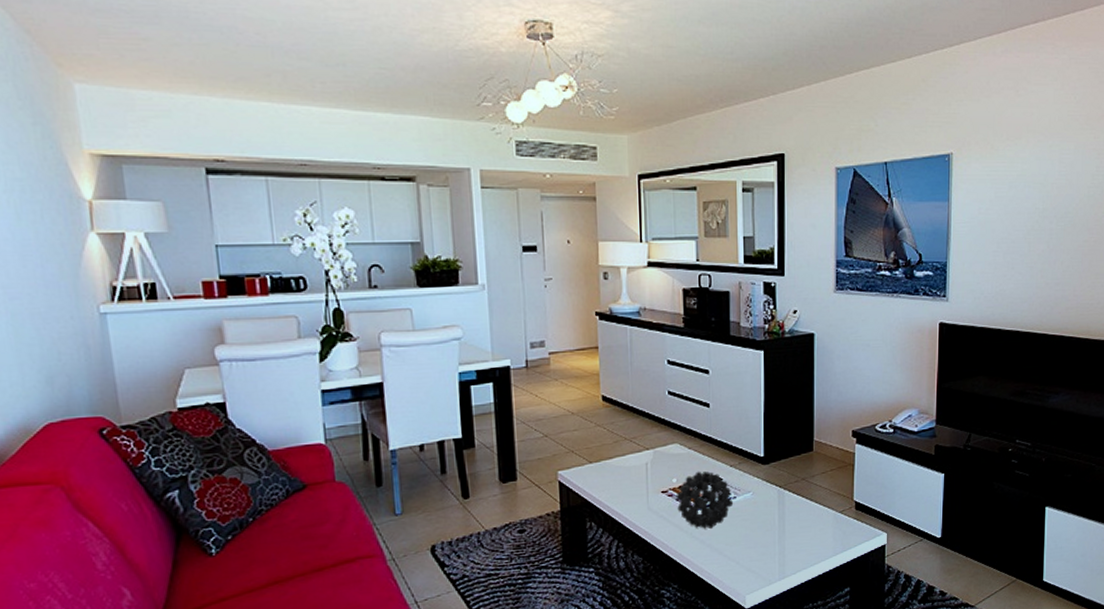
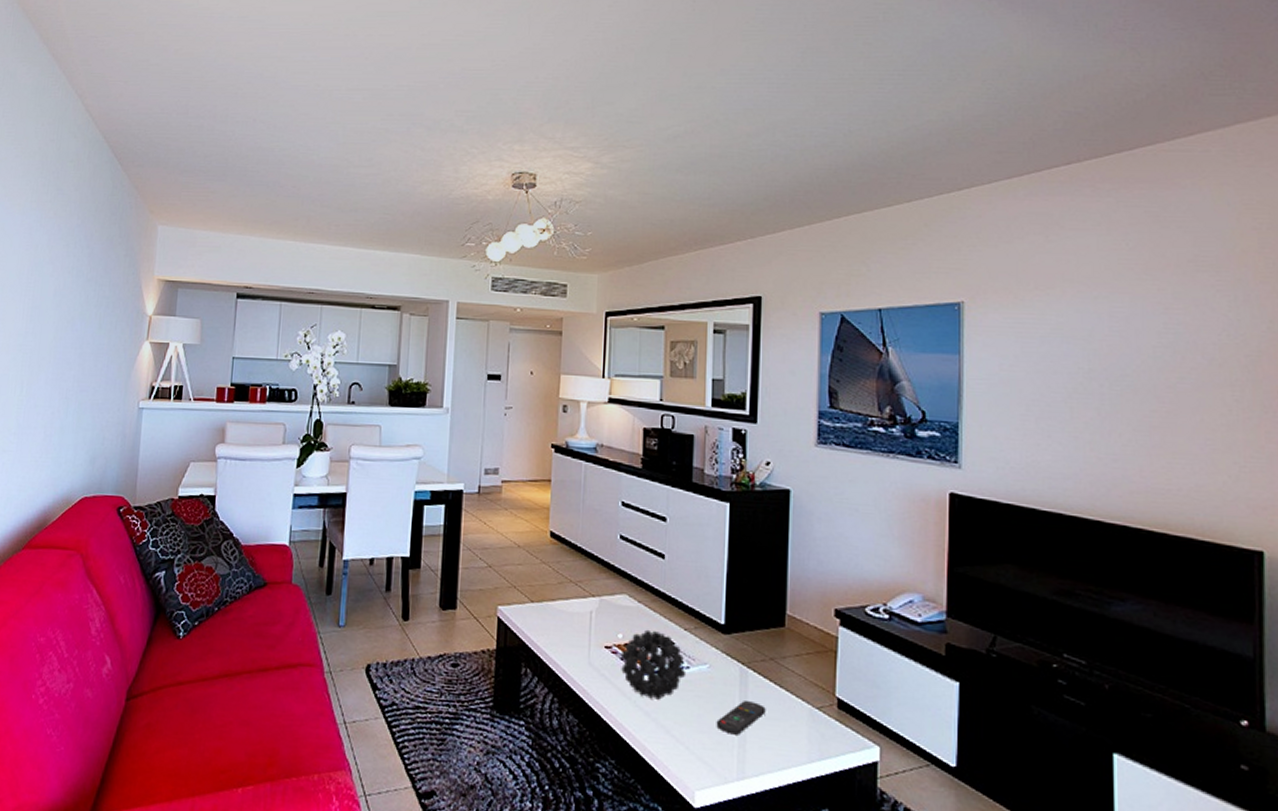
remote control: none [760,516,800,546] -> present [716,701,766,735]

